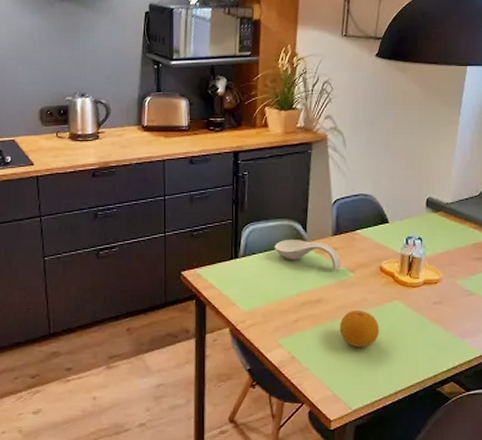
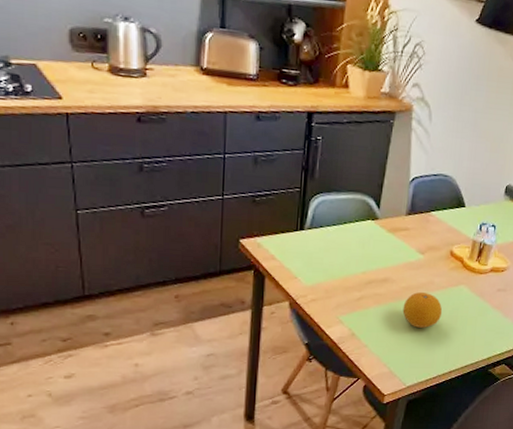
spoon rest: present [274,239,341,271] -> none [344,214,412,252]

